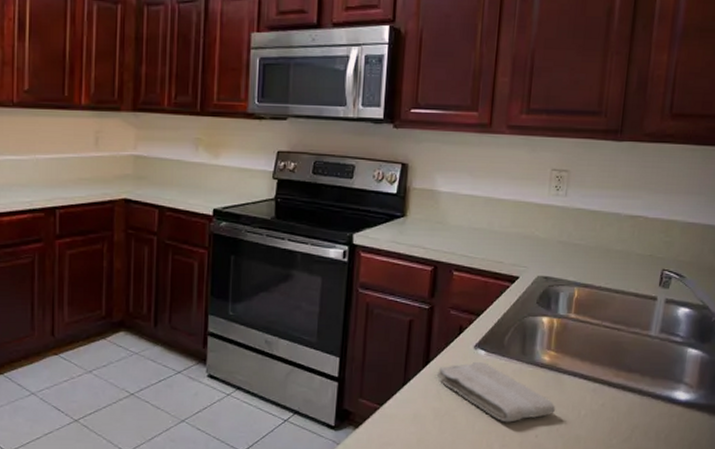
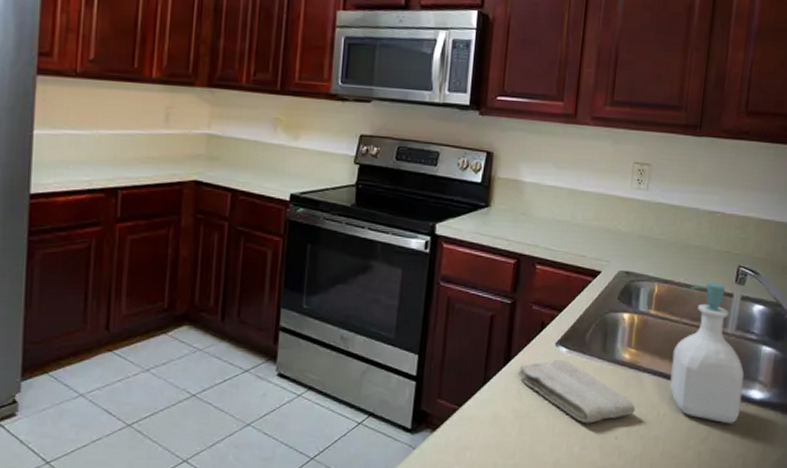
soap bottle: none [590,286,669,424] -> present [669,282,745,424]

